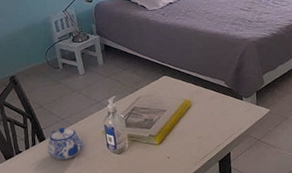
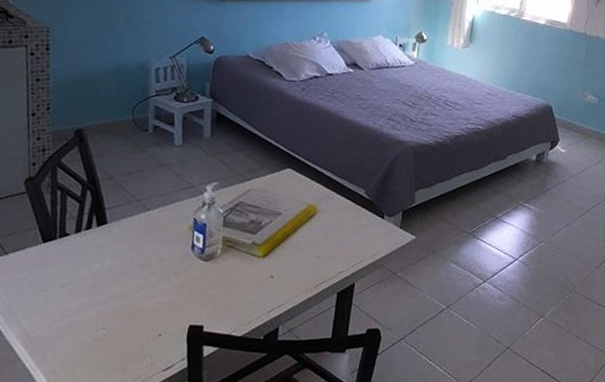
teapot: present [47,127,83,160] -> none [106,211,159,256]

